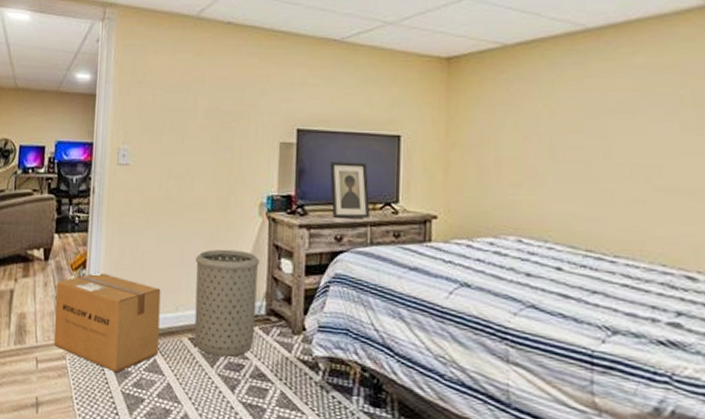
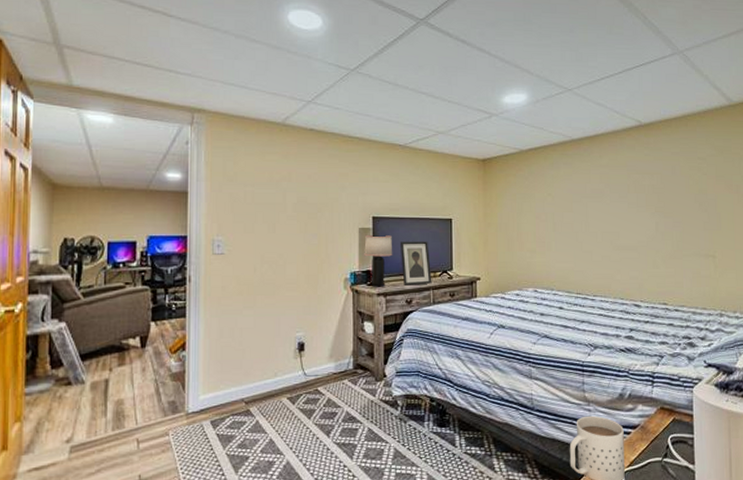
box: present [54,272,161,373] -> none [155,352,260,439]
laundry basket: present [194,249,259,357] -> none [291,319,346,409]
table lamp: none [285,152,321,217] -> present [364,235,393,287]

